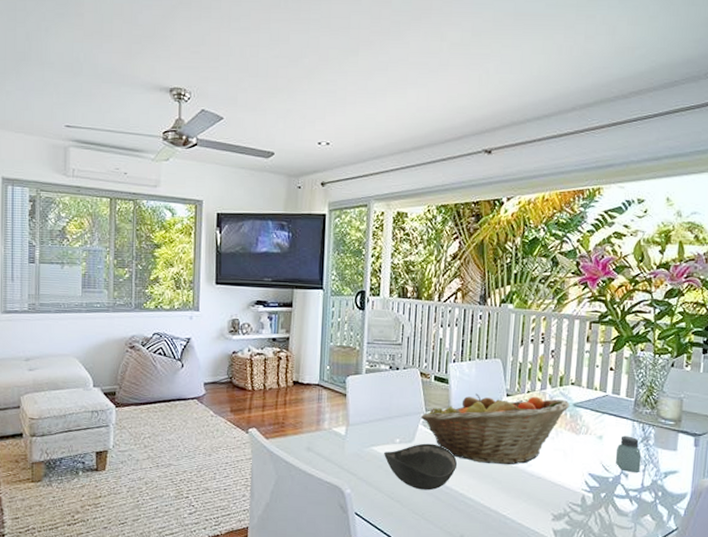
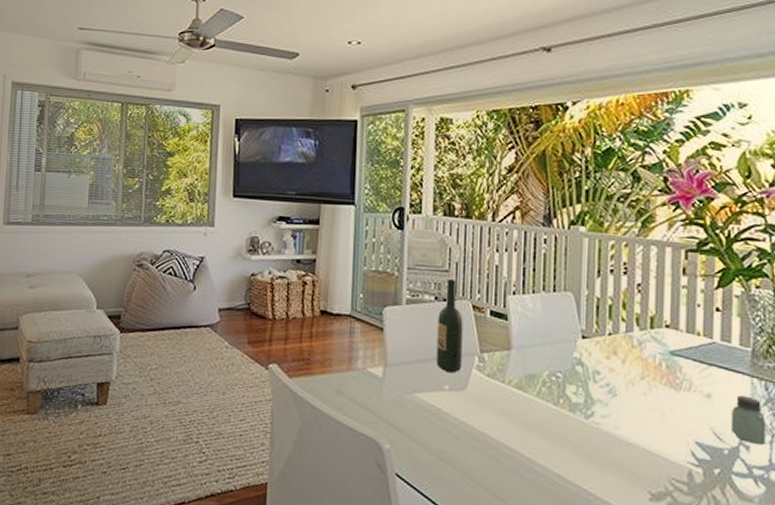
bowl: present [384,443,457,491] -> none [430,392,521,452]
wine bottle: none [390,351,413,428] -> present [436,279,463,372]
fruit basket: present [420,393,569,465] -> none [474,333,664,426]

